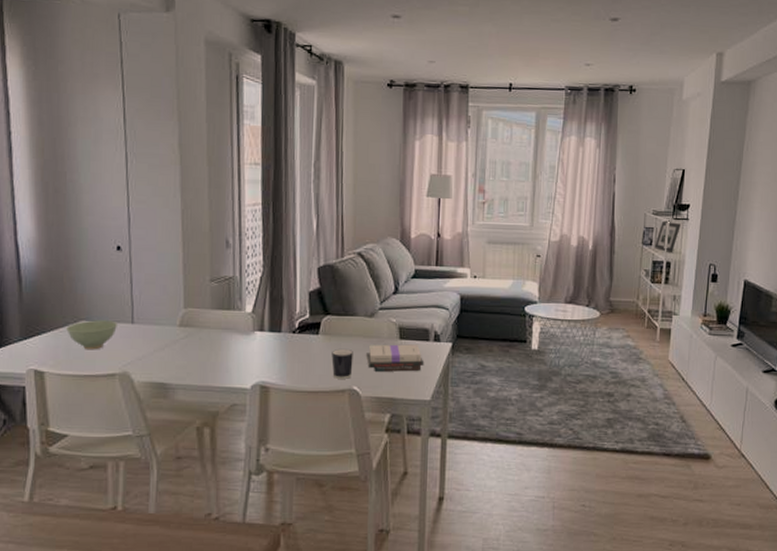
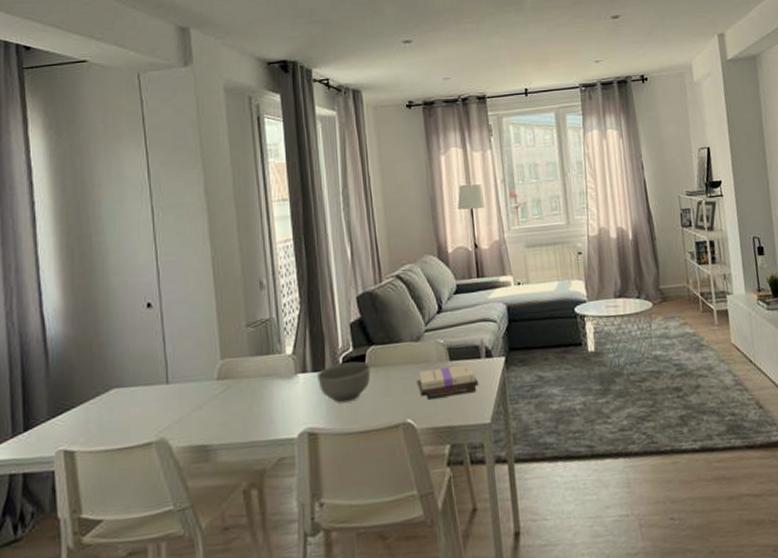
bowl: present [66,320,117,350] -> none [97,383,151,420]
bowl: none [274,327,324,363] -> present [317,361,371,403]
mug: present [331,348,353,379] -> none [380,378,405,414]

